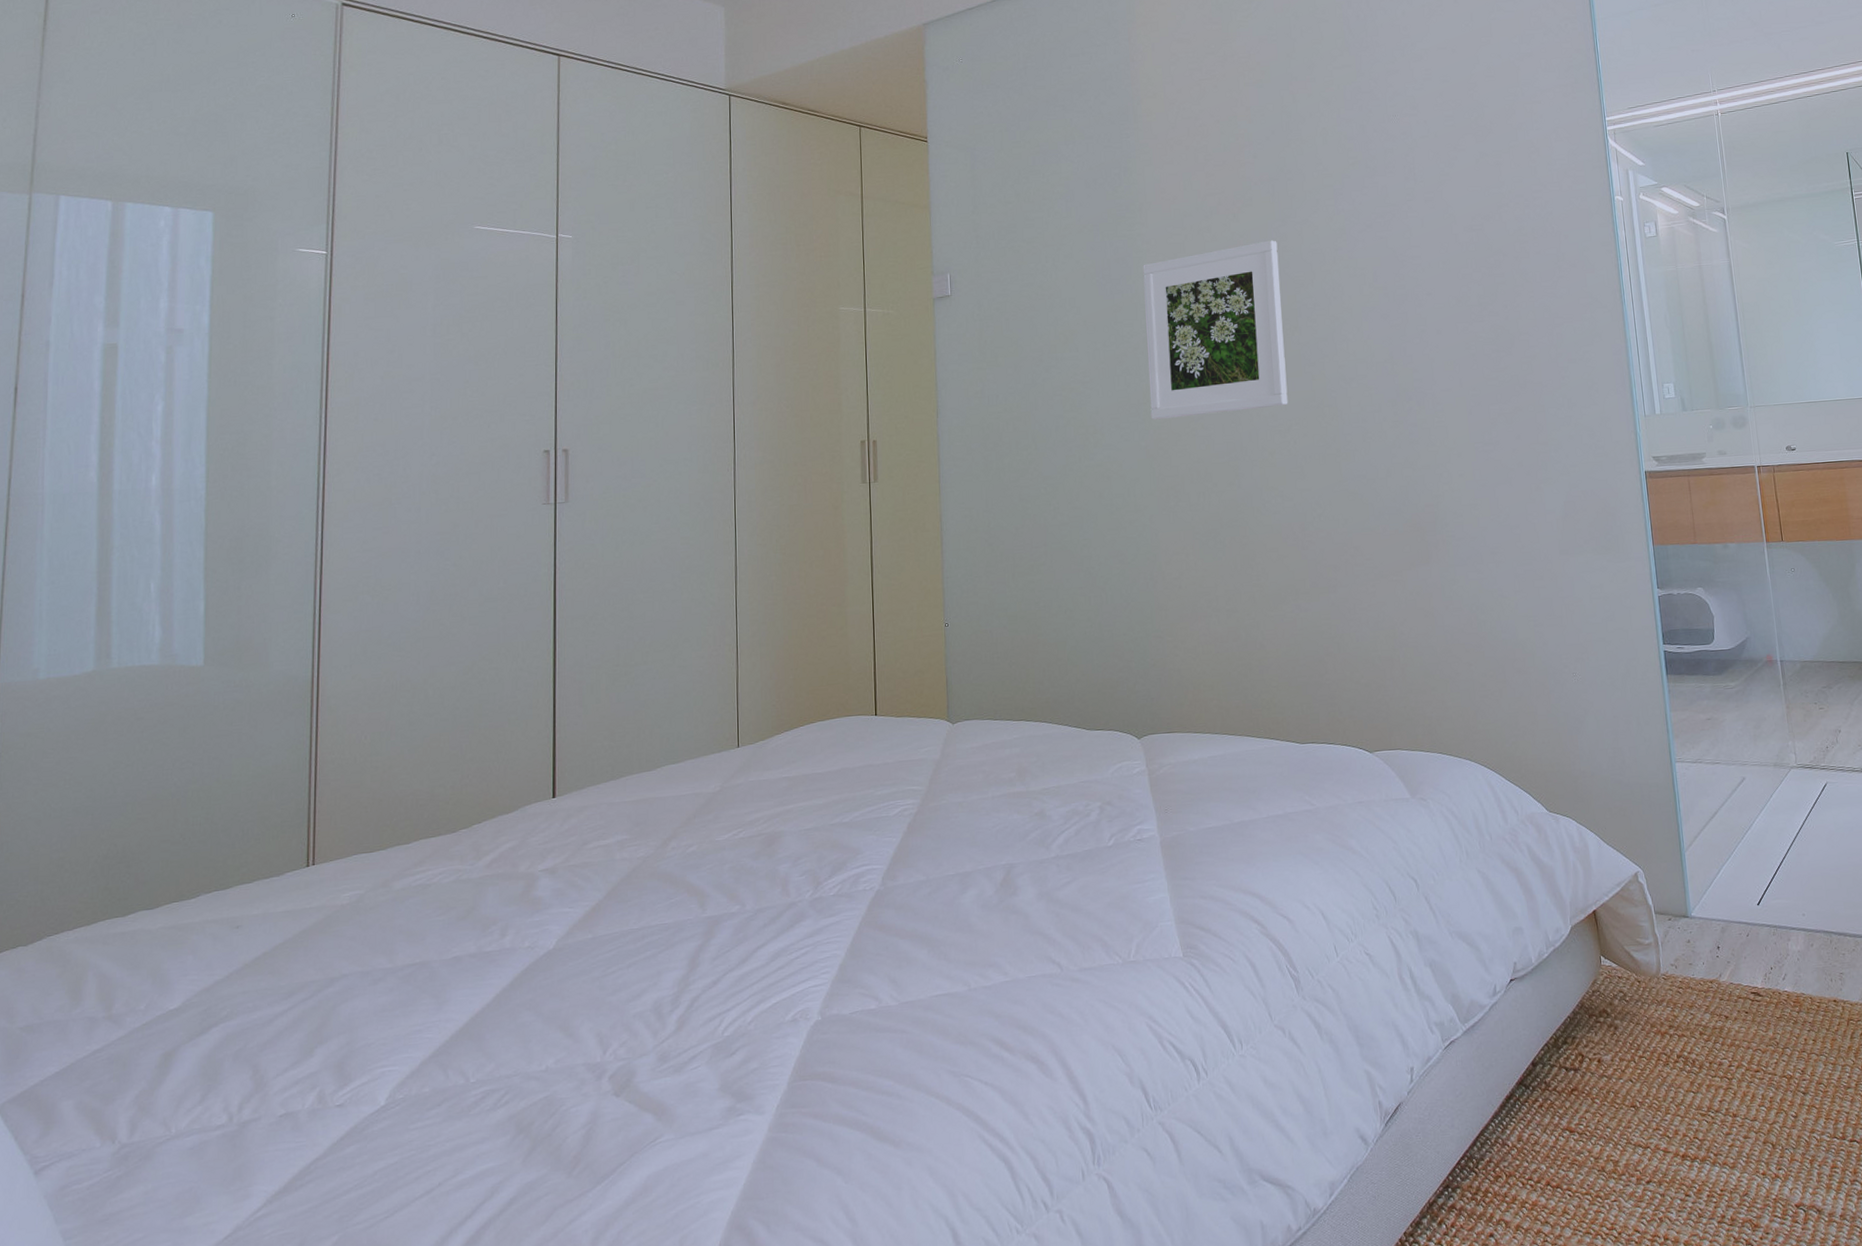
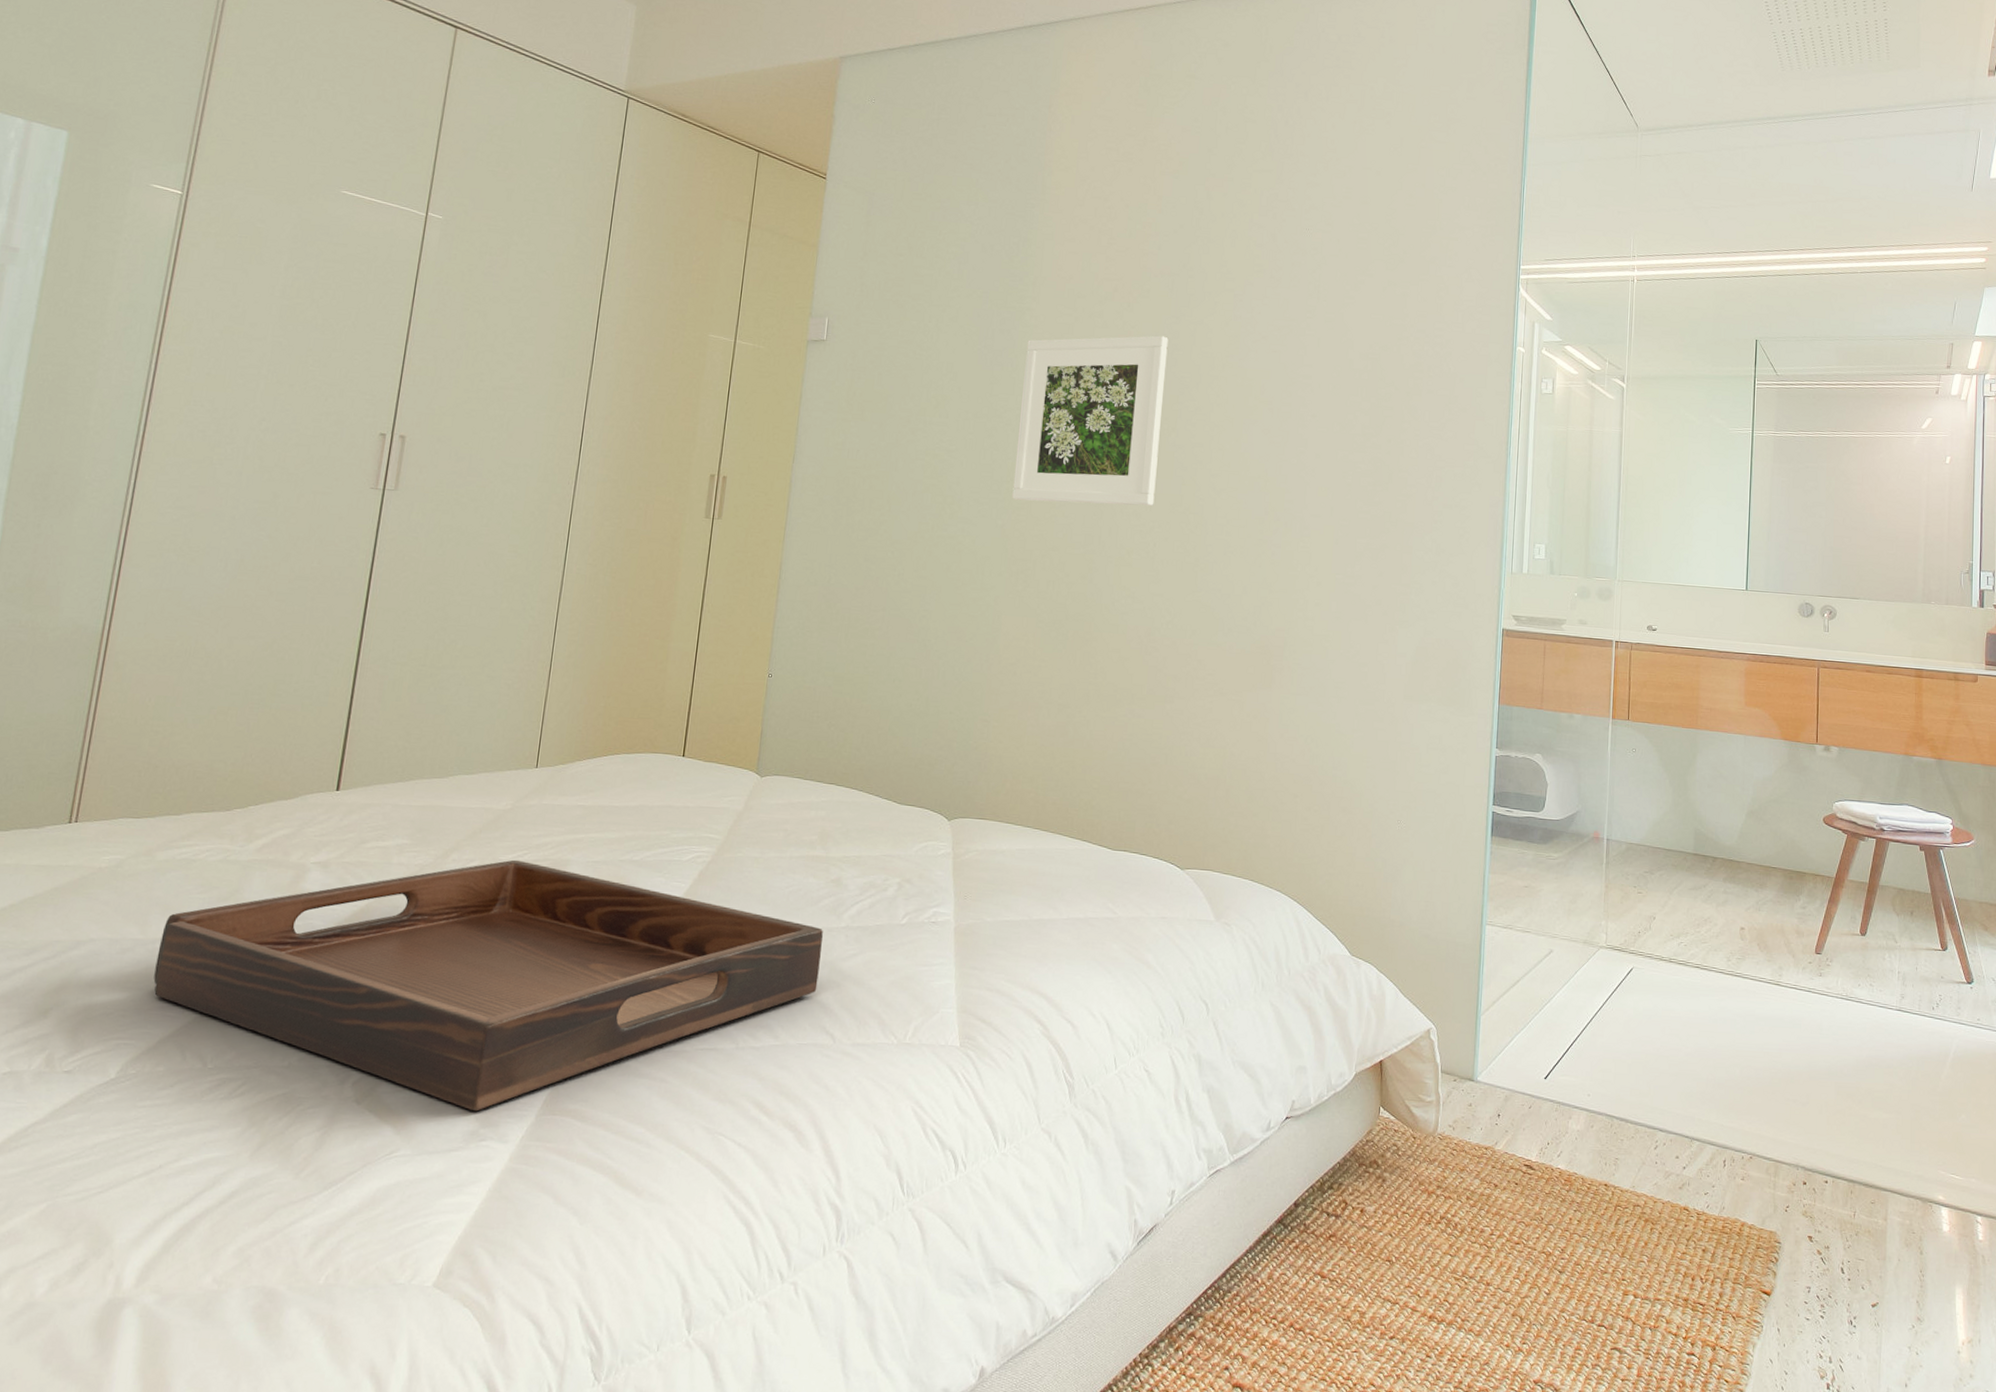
serving tray: none [407,838,1038,1088] -> present [153,859,823,1112]

